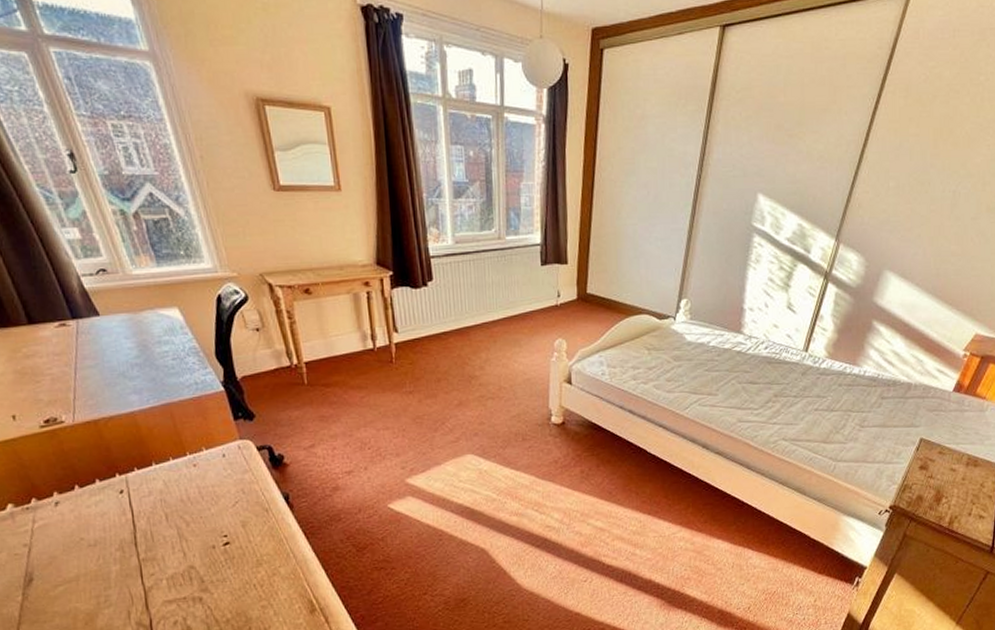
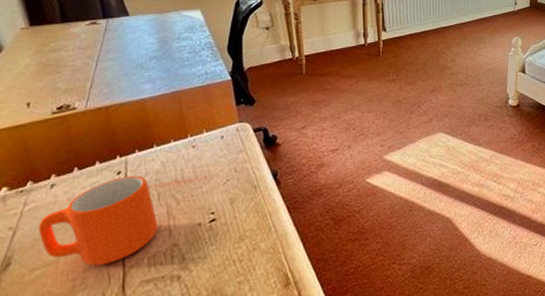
mug: none [51,495,172,584] -> present [38,176,158,266]

